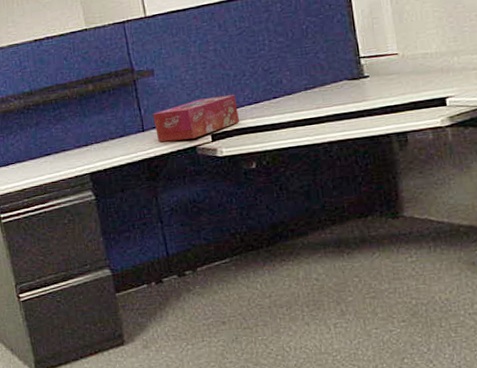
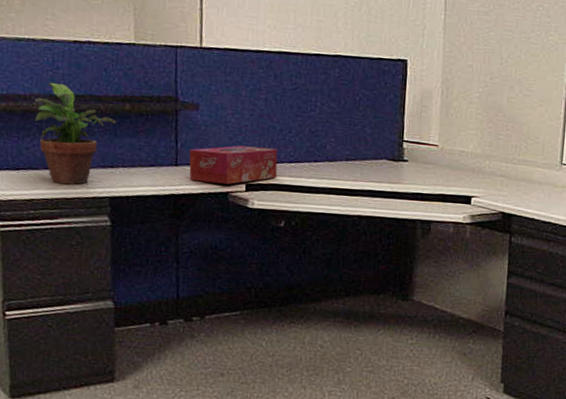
potted plant: none [10,80,83,171] -> present [34,82,117,185]

